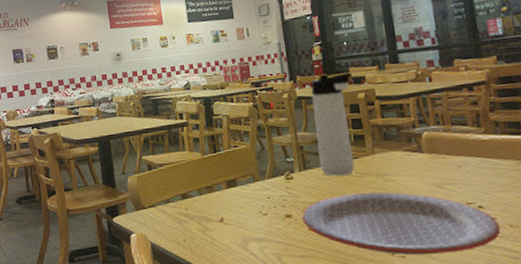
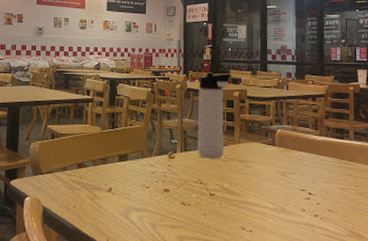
plate: present [302,192,501,255] -> none [178,175,322,231]

